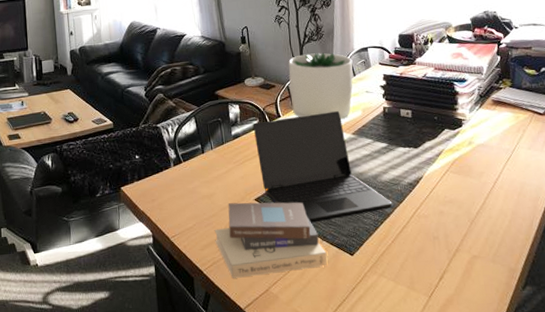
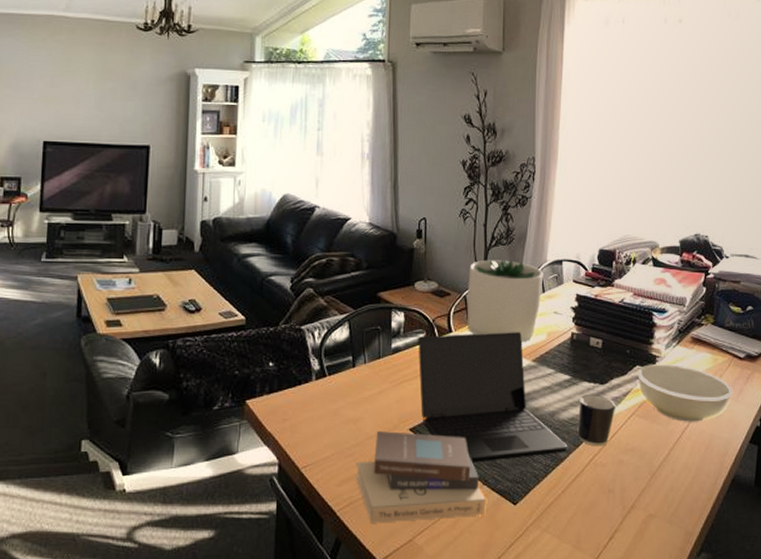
mug: none [398,157,431,201] -> present [578,394,616,447]
bowl: none [446,125,537,174] -> present [638,363,733,422]

